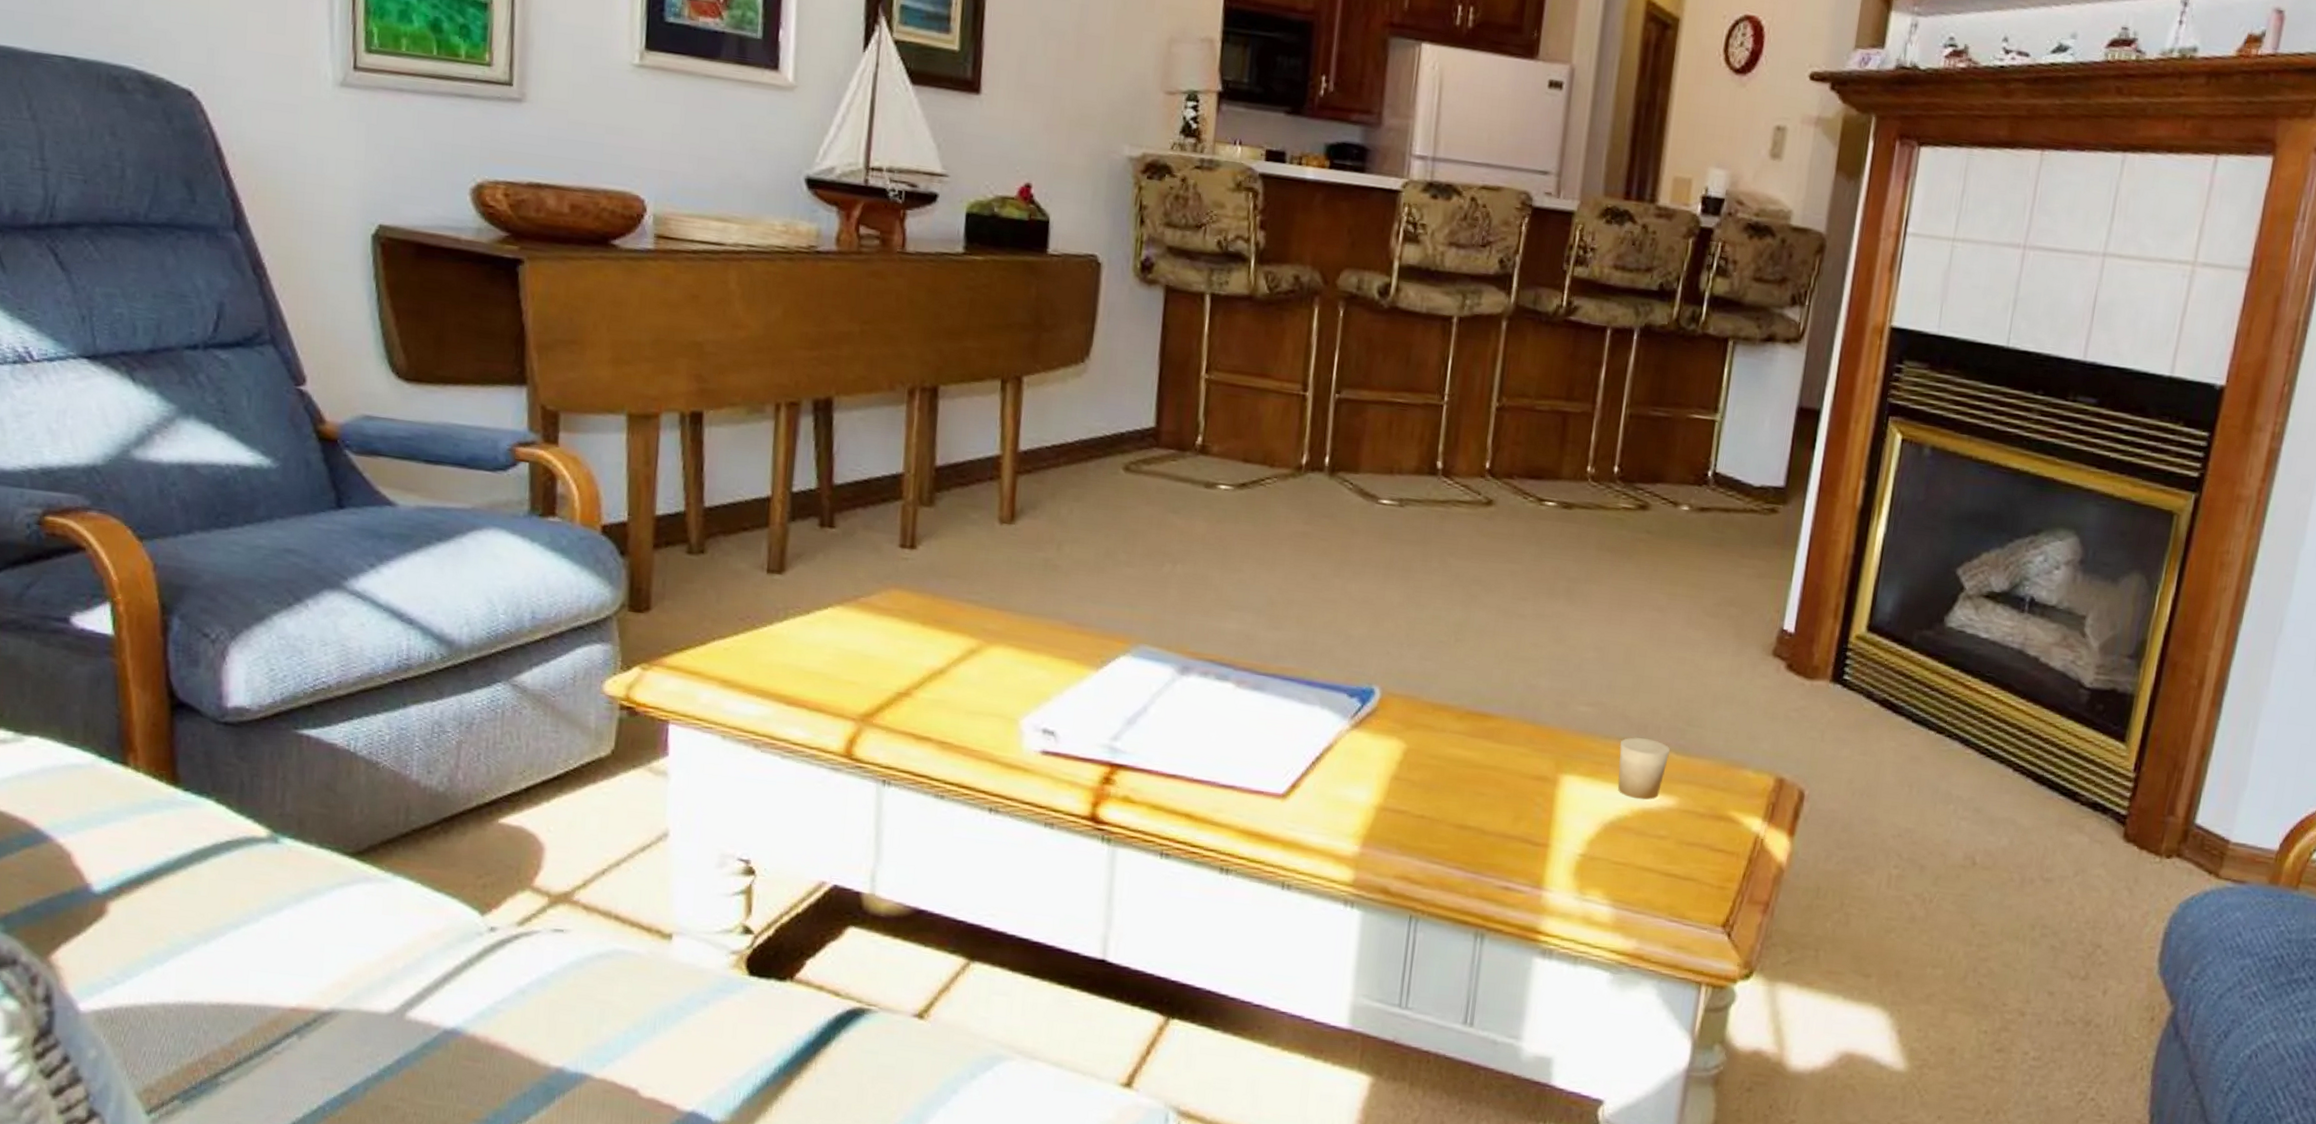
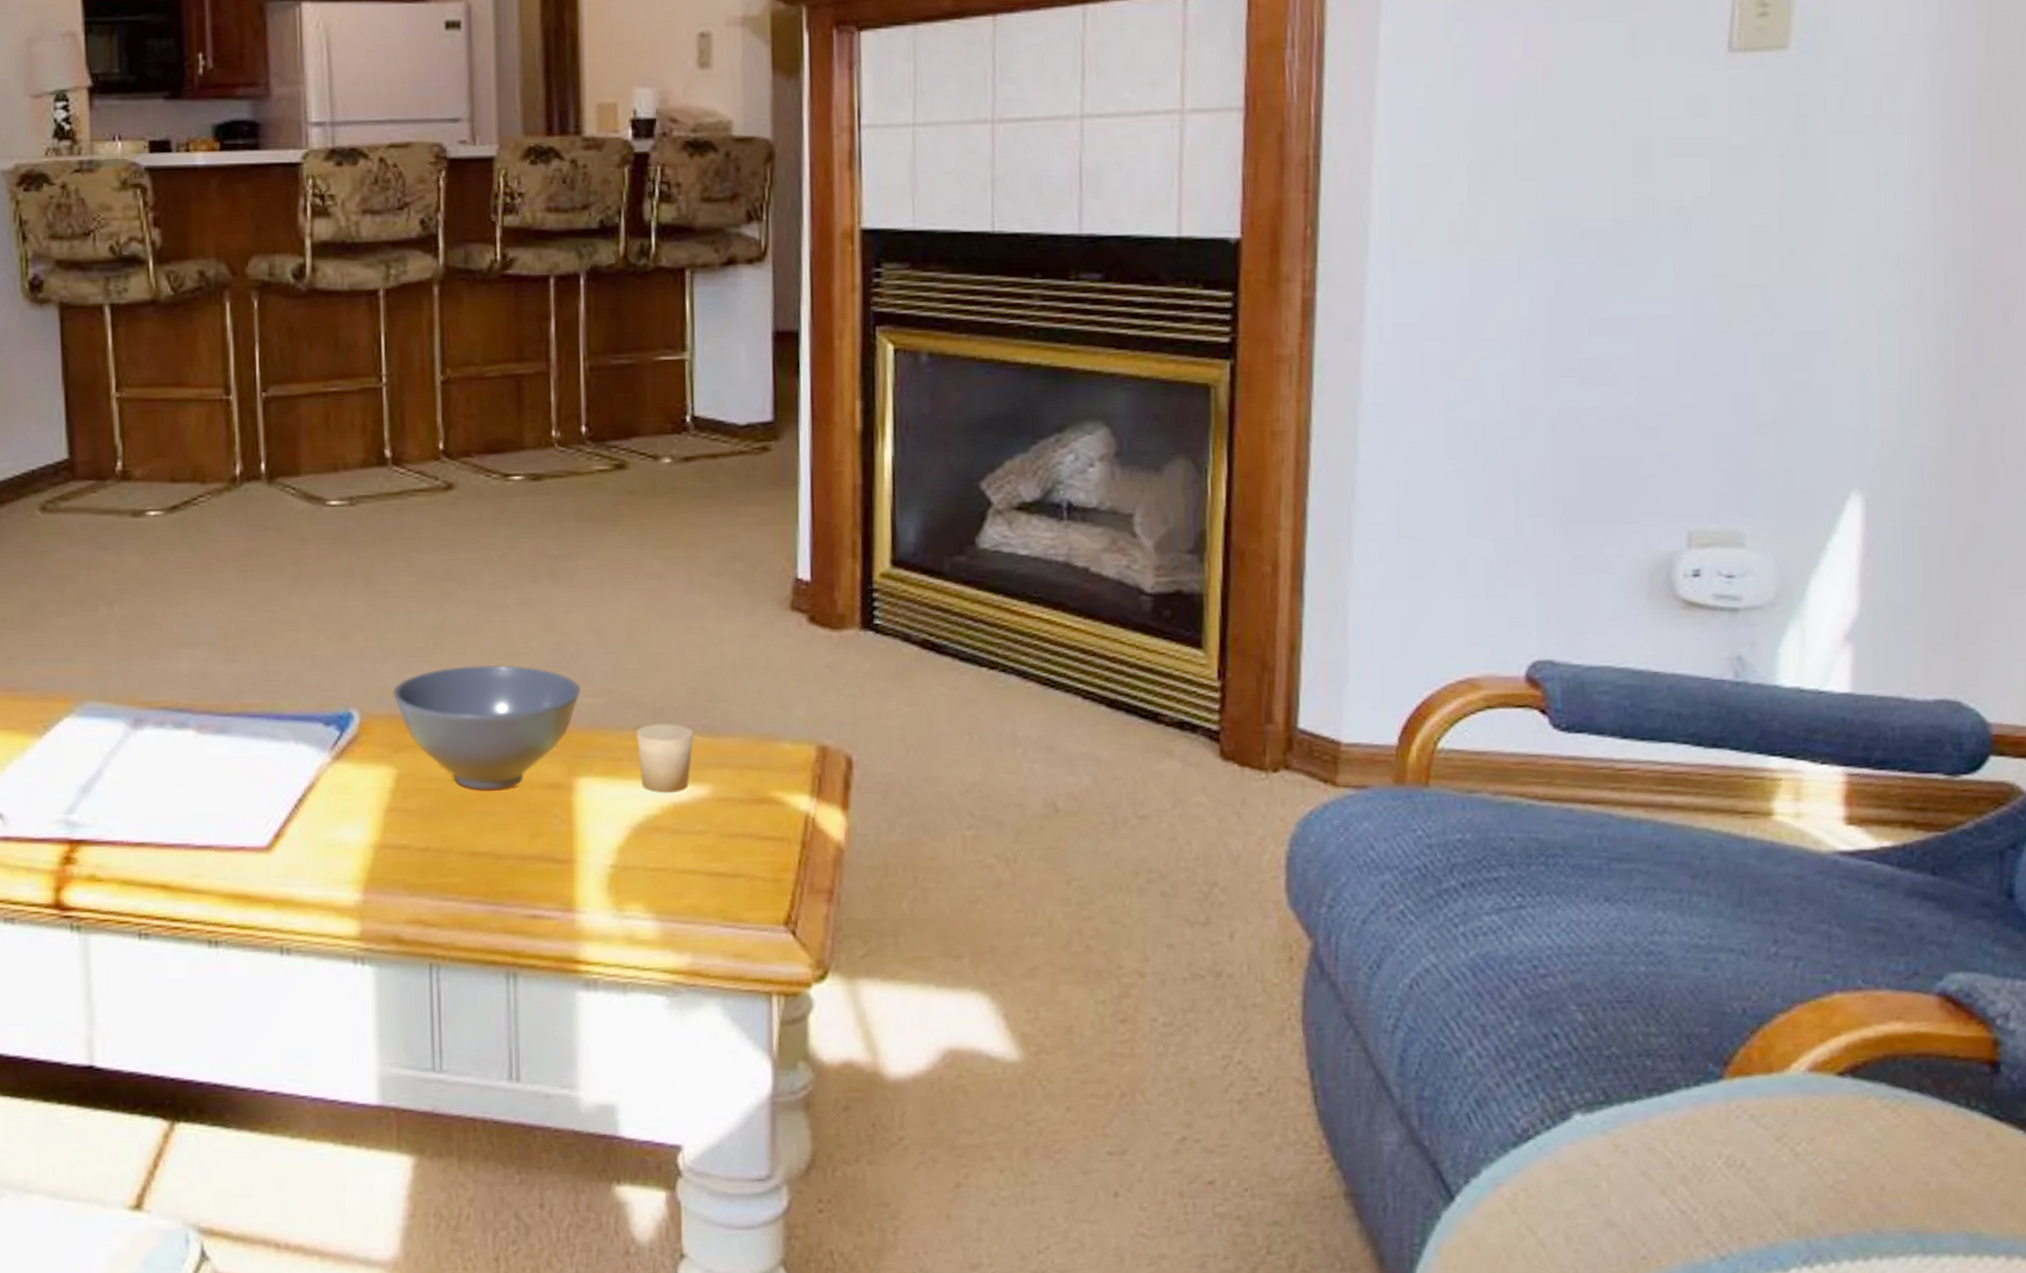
bowl: none [1412,662,1578,775] -> present [393,665,581,790]

